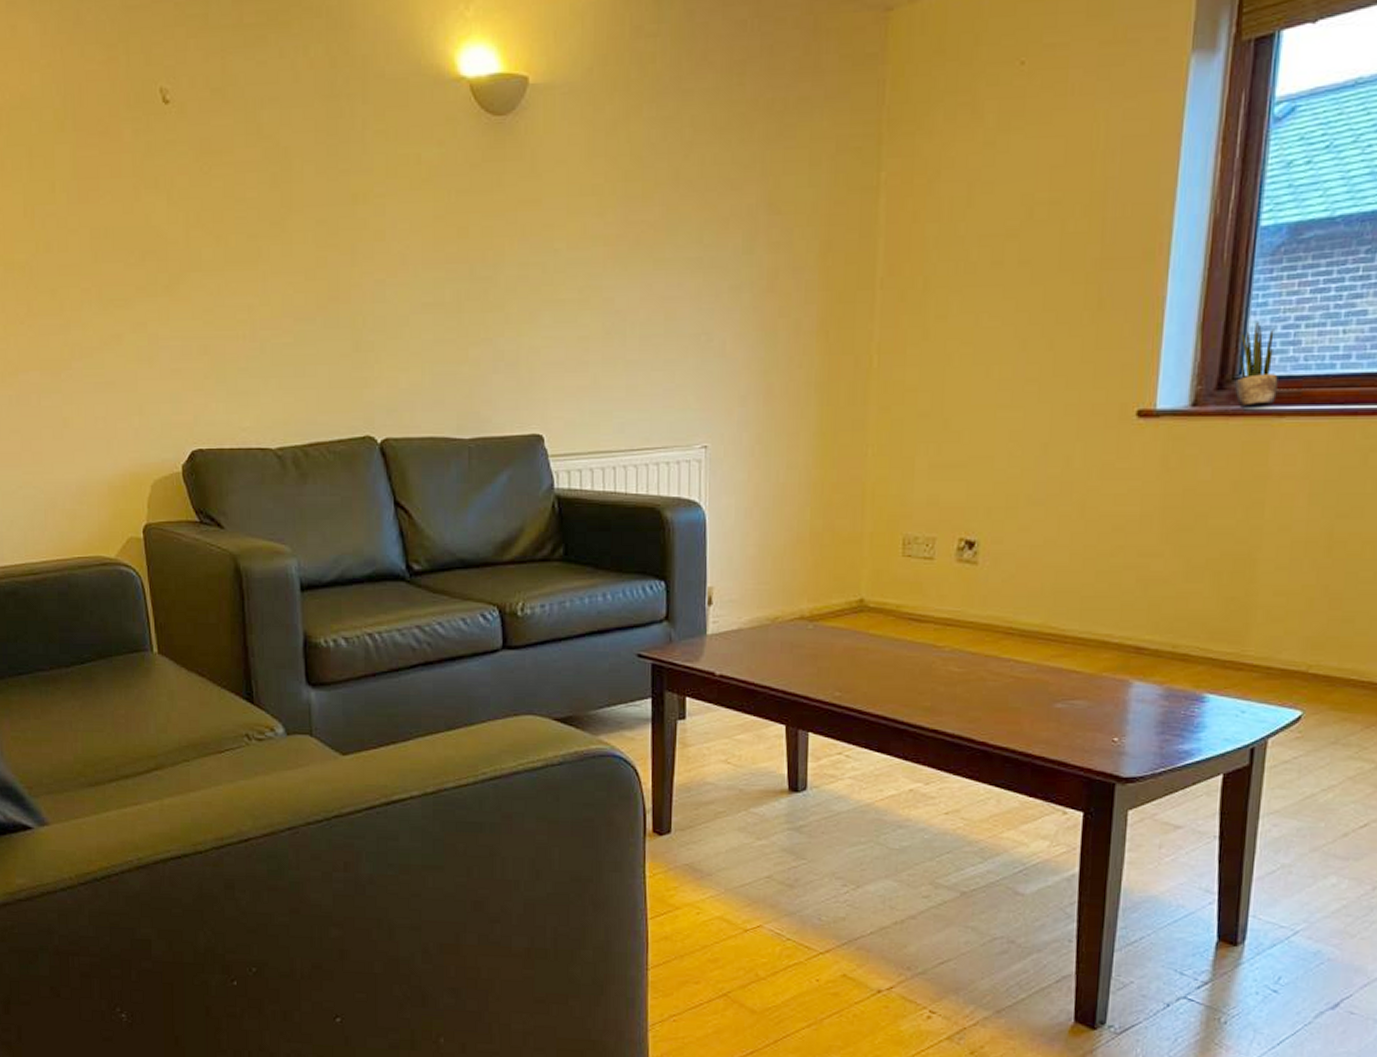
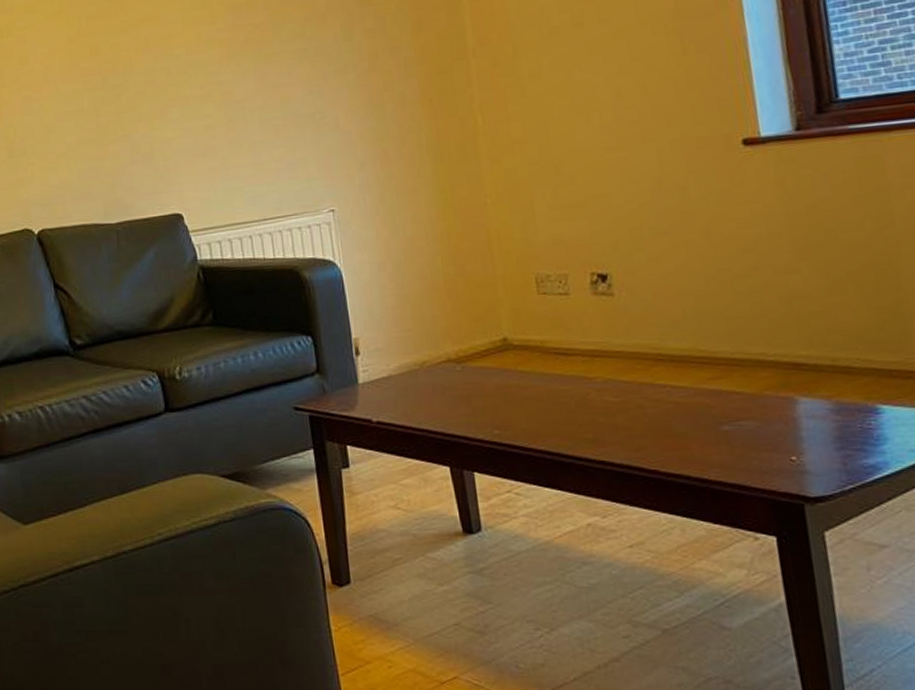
potted plant: present [1235,322,1278,408] -> none [828,49,879,127]

